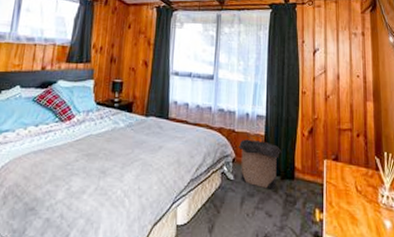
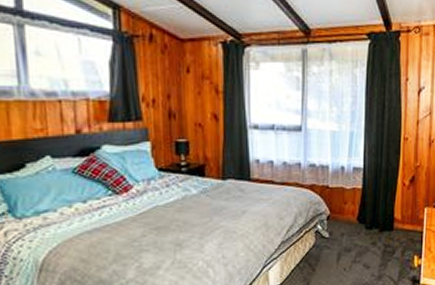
laundry hamper: present [238,131,282,189] -> none [332,185,381,243]

